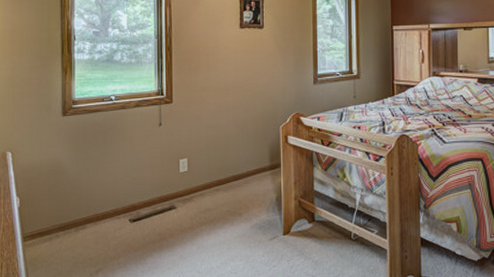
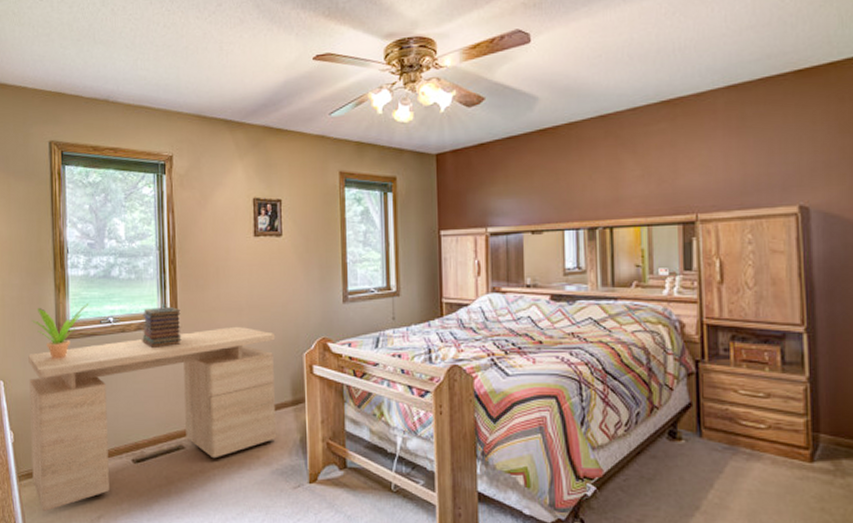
desk: none [36,103,257,267] -> present [28,326,276,511]
potted plant: none [40,84,93,132] -> present [32,303,89,359]
book stack: none [140,86,175,123] -> present [142,306,182,349]

